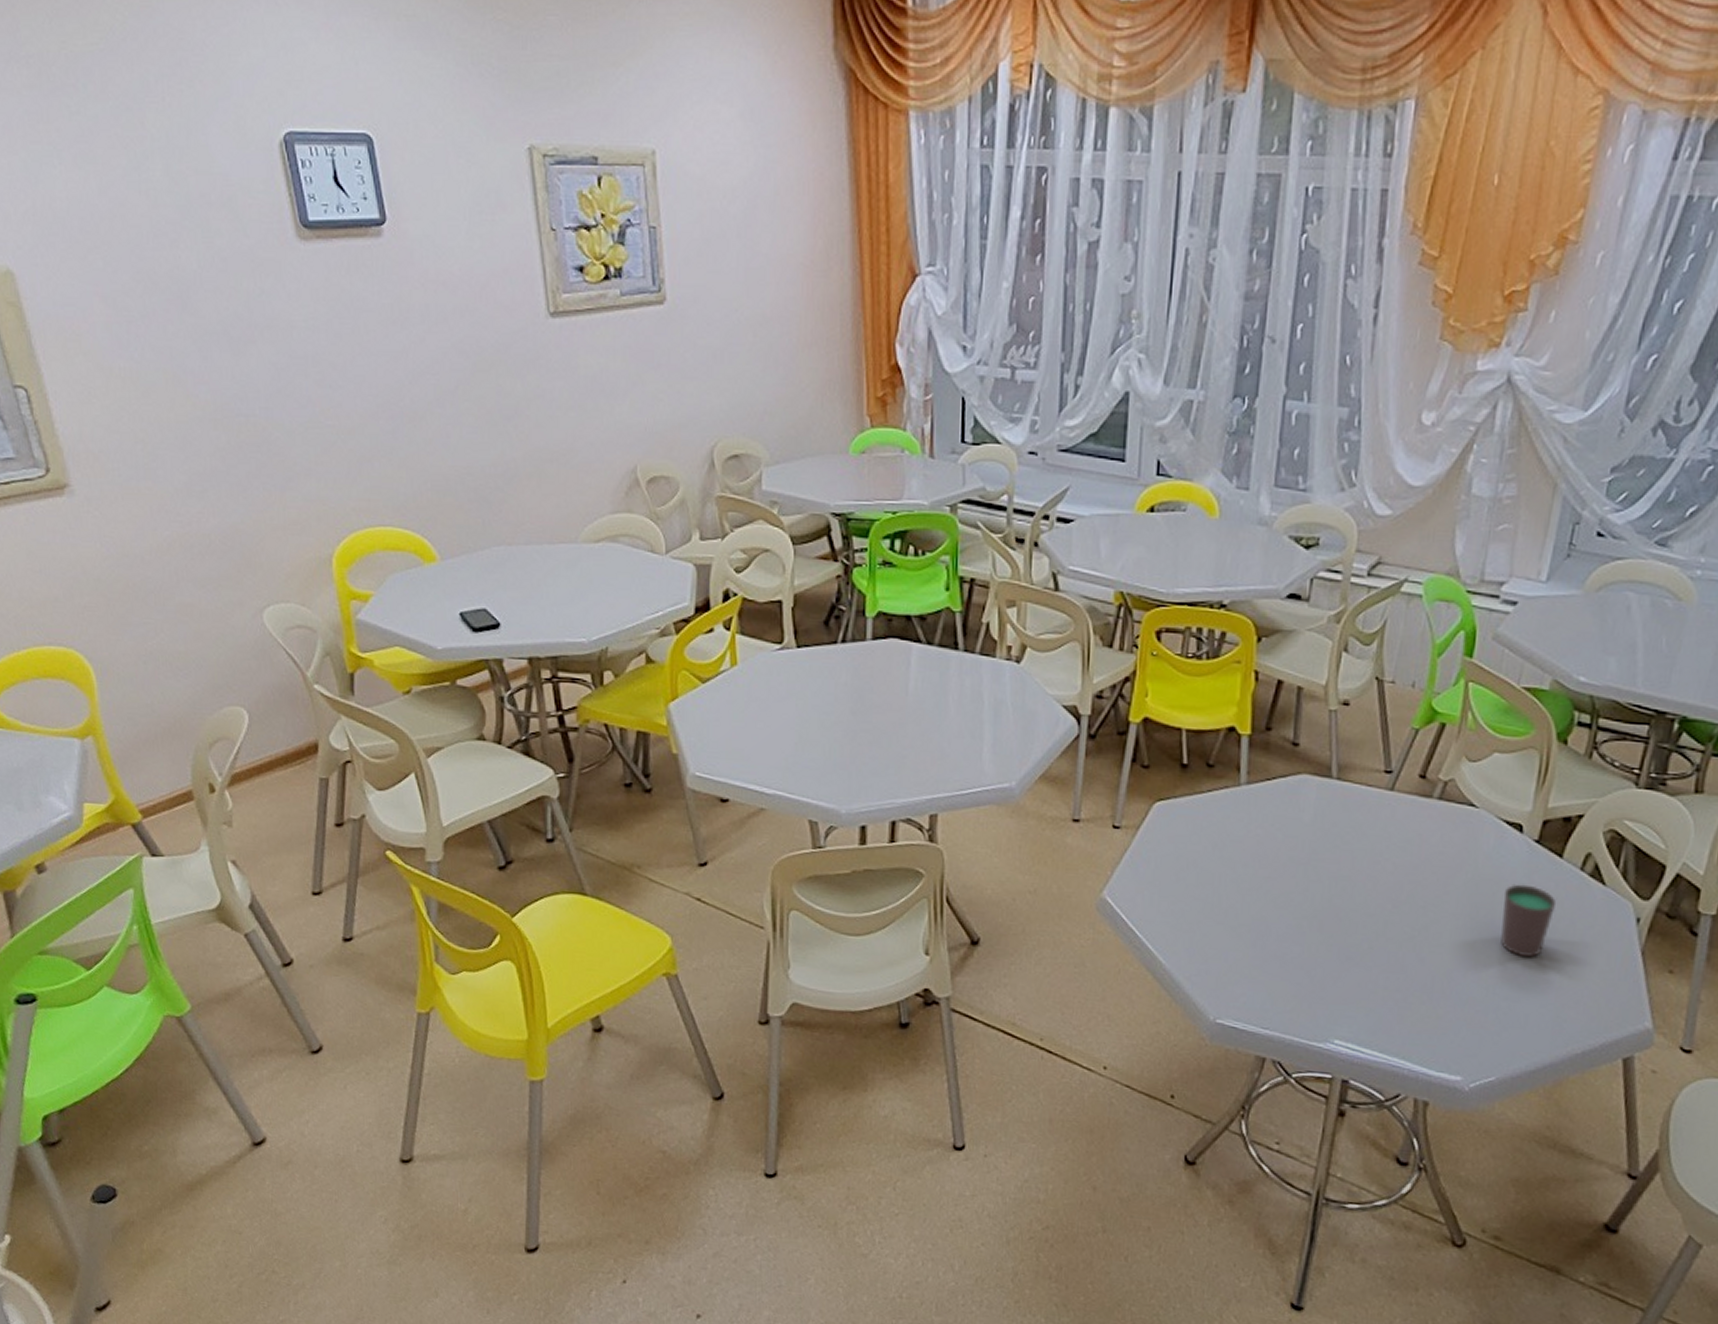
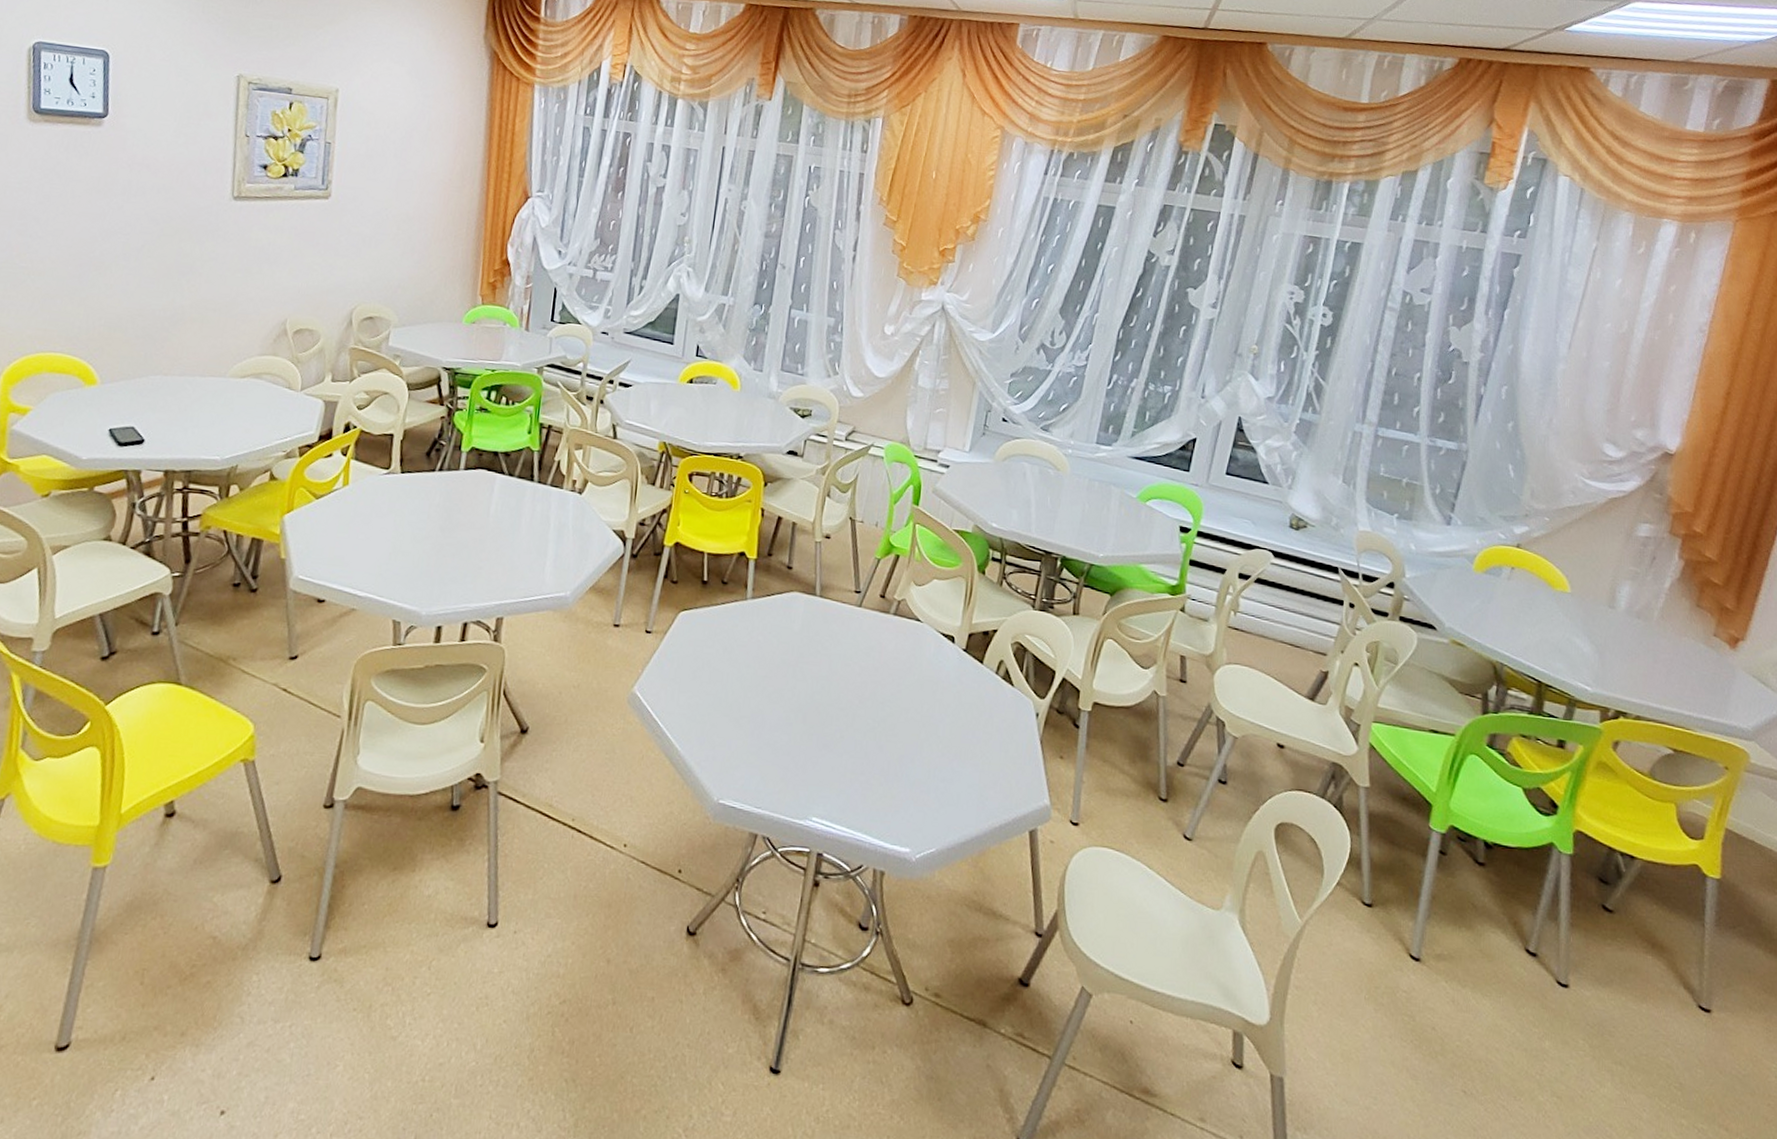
cup: present [1501,883,1556,958] -> none [939,684,978,746]

